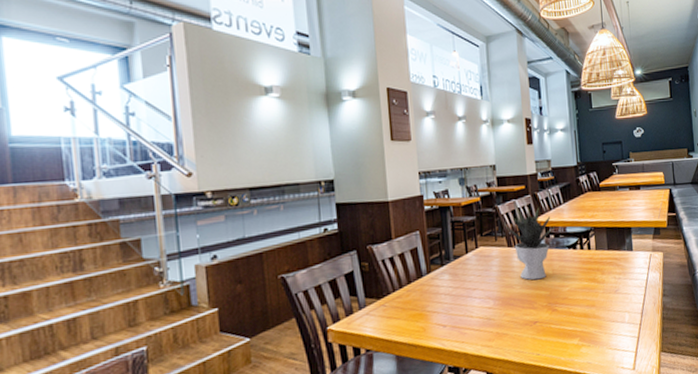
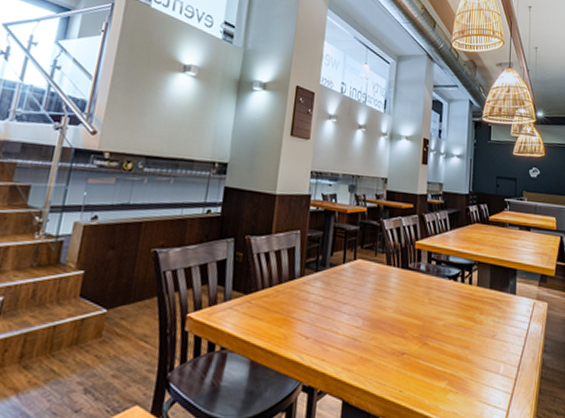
potted plant: present [503,208,554,280] -> none [386,226,437,307]

